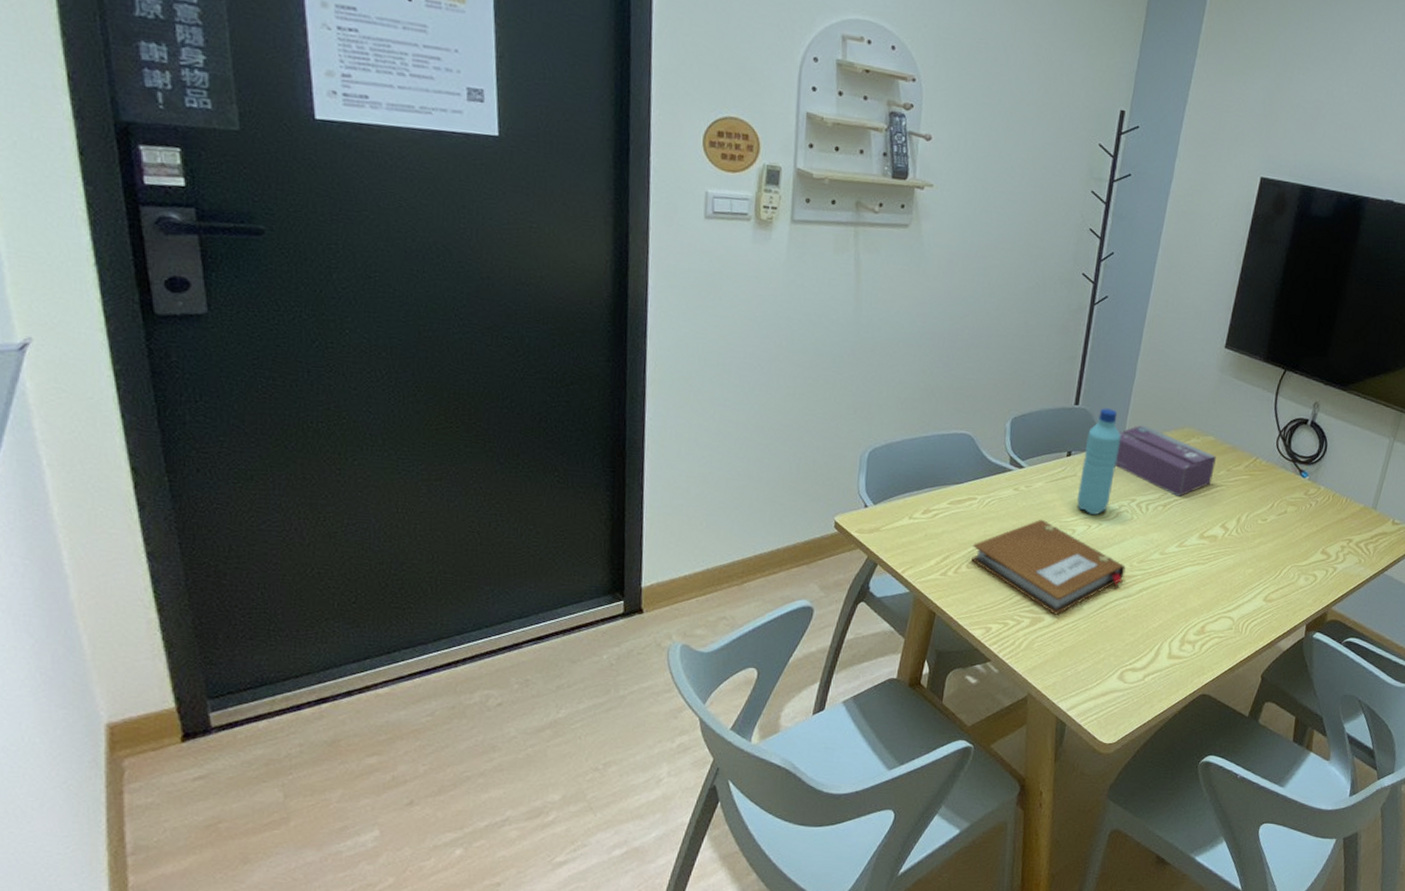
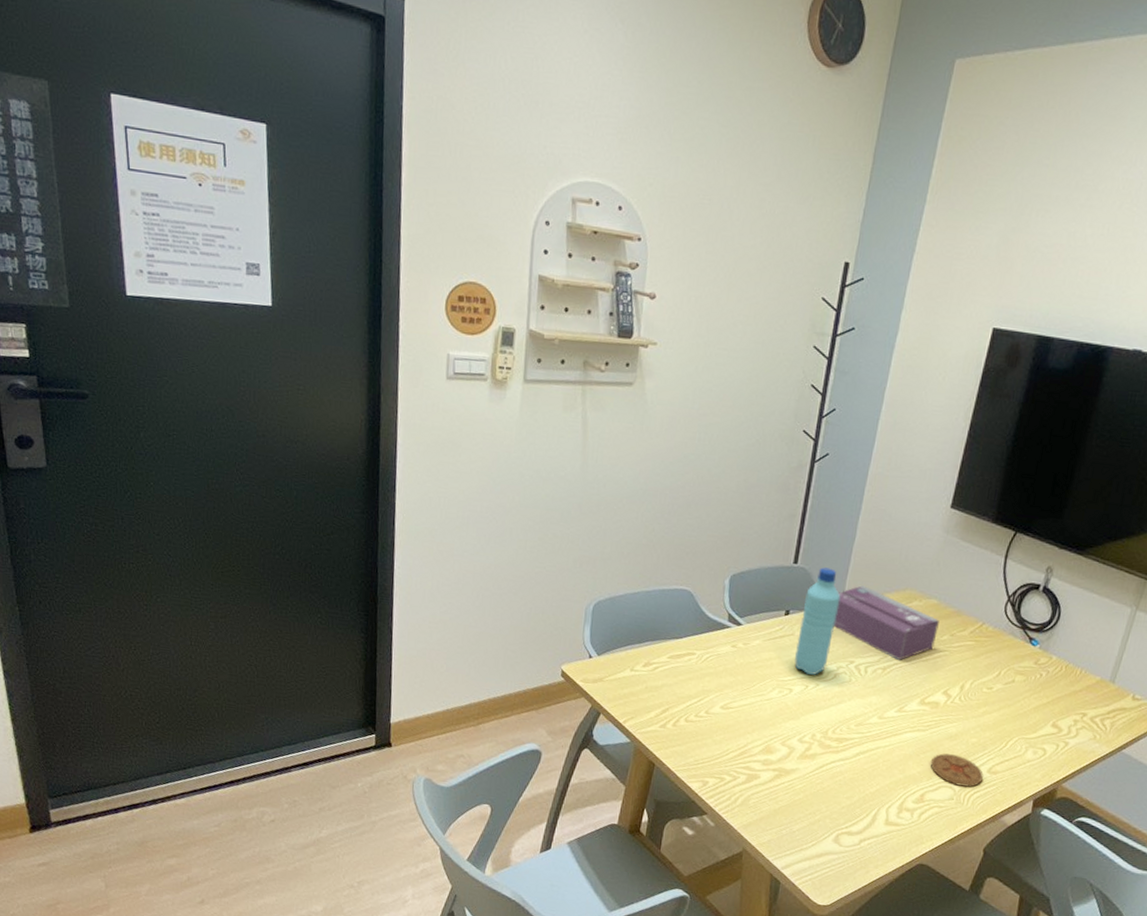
notebook: present [970,519,1126,615] -> none [689,677,843,773]
coaster: none [1210,585,1260,616] -> present [930,753,984,787]

